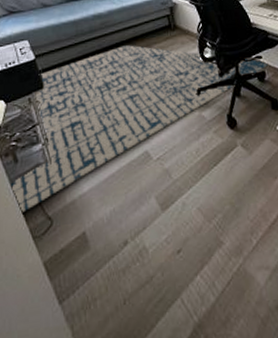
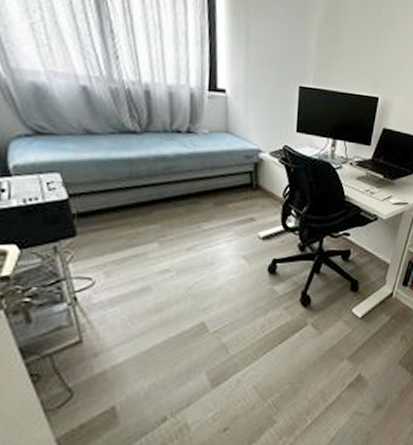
rug: present [11,45,269,215] -> none [19,199,356,384]

